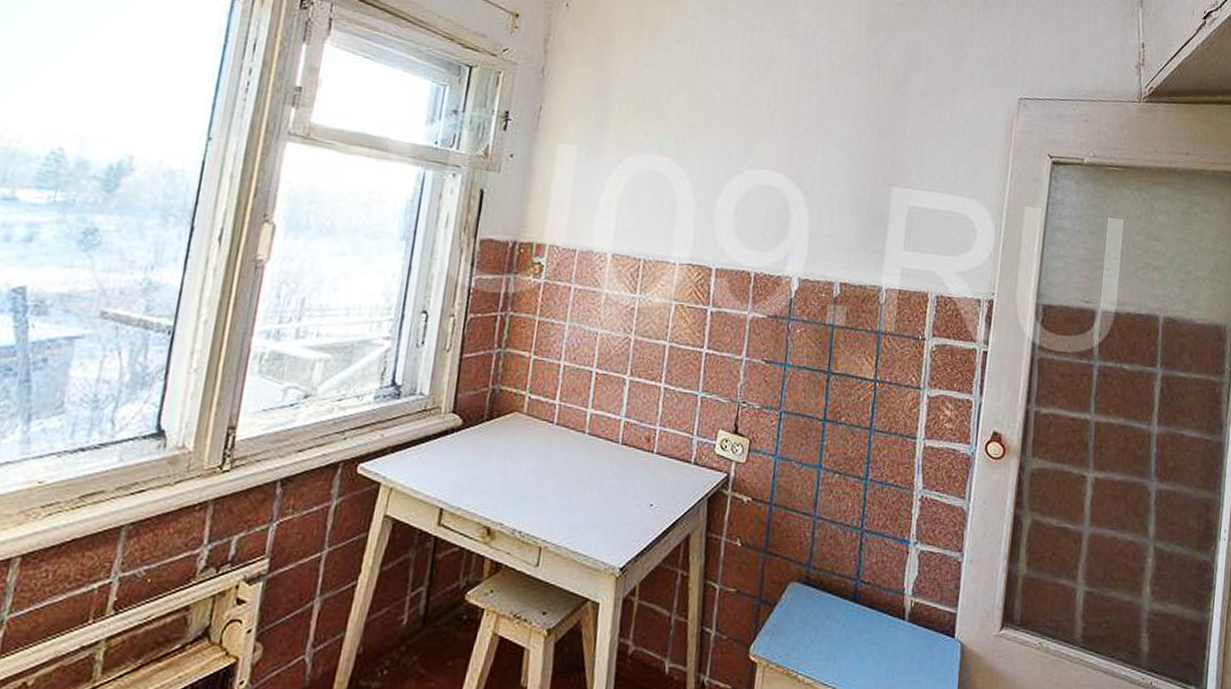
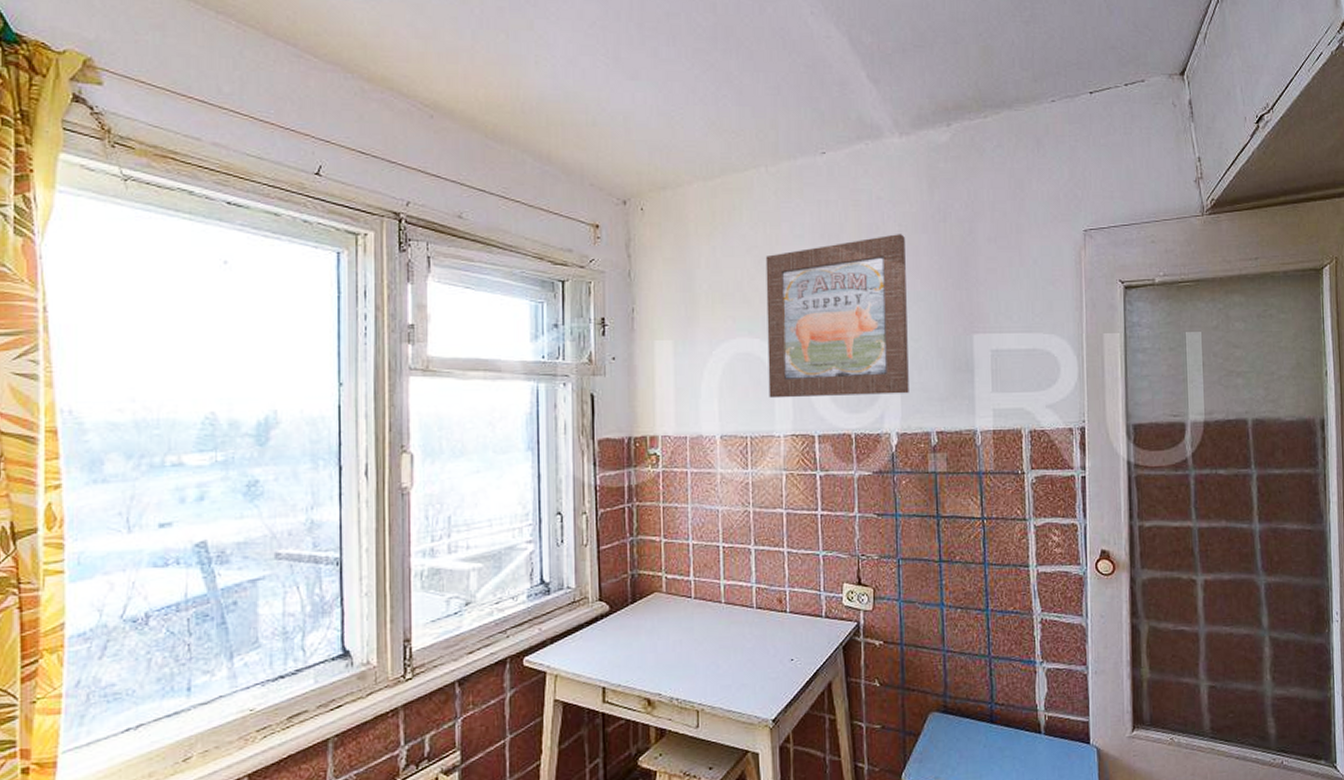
wall art: none [670,72,836,239] -> present [765,234,909,399]

